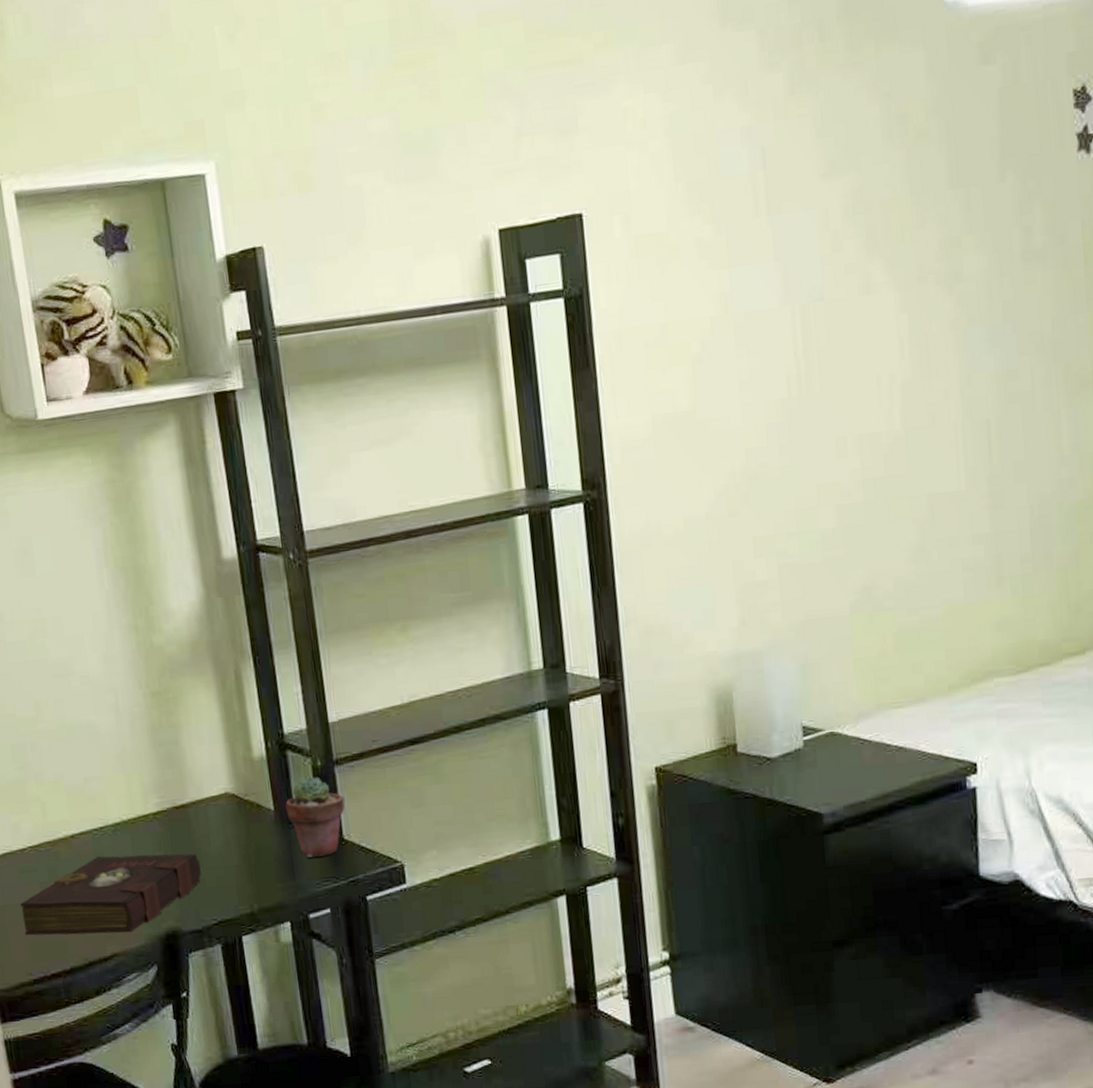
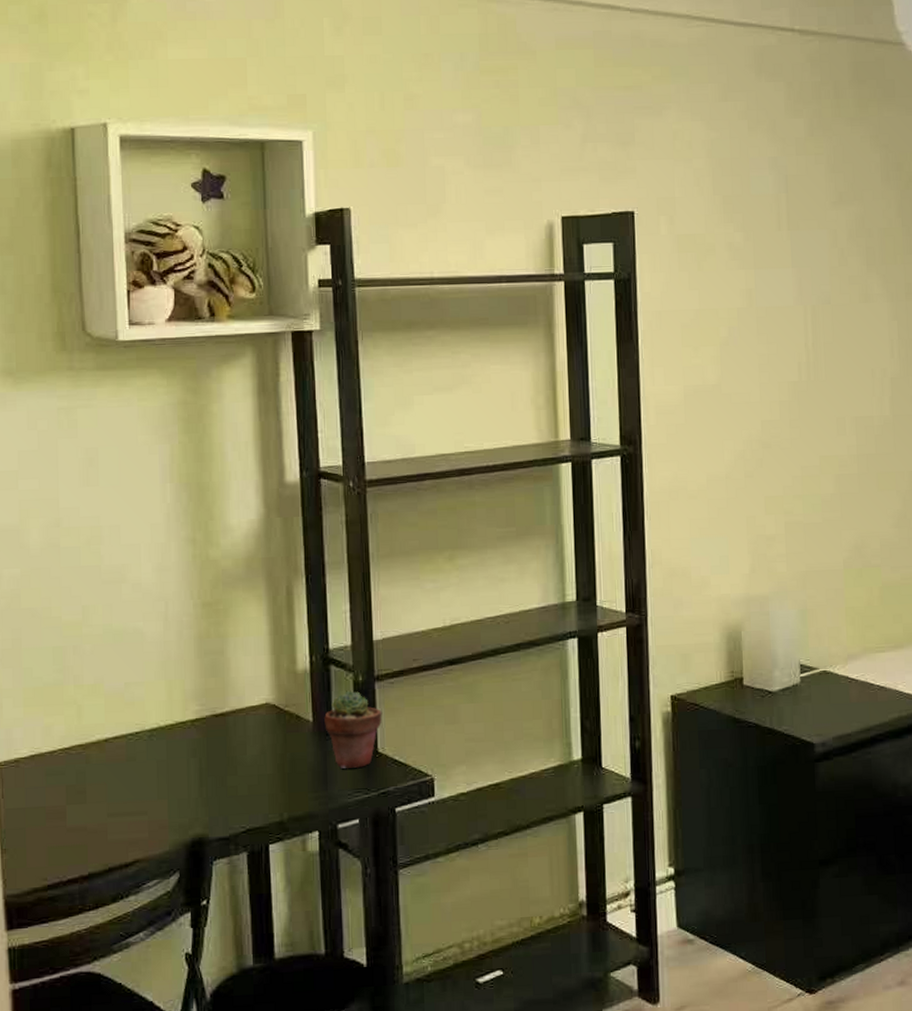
book: present [20,853,201,936] -> none [43,761,234,840]

